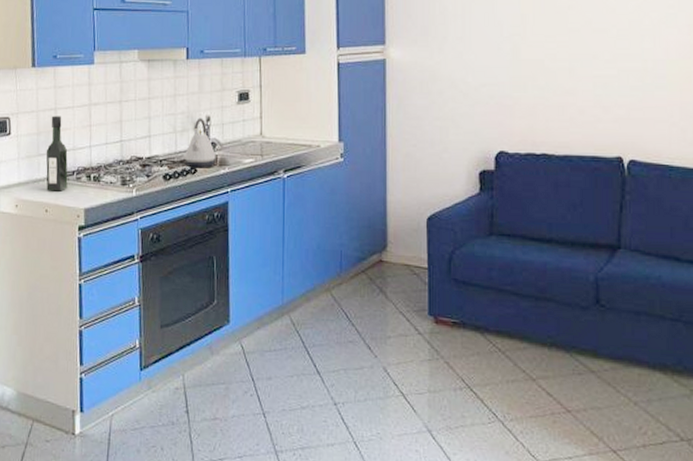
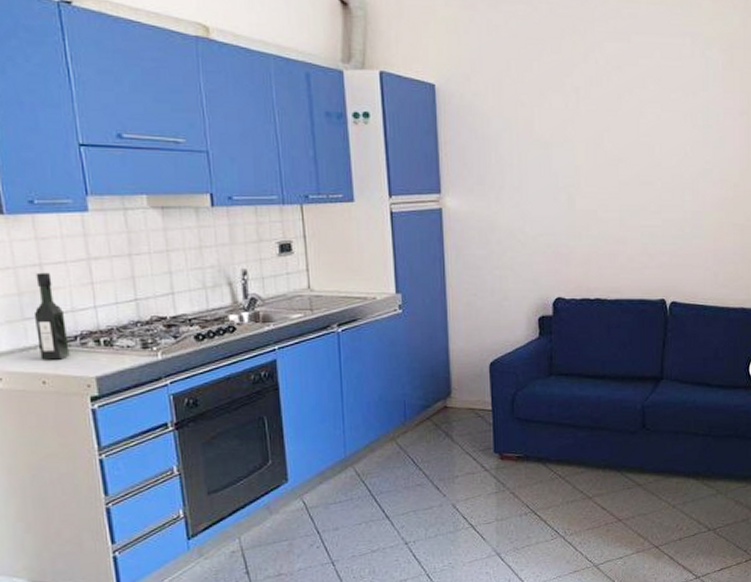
kettle: present [185,118,216,168] -> none [219,271,258,326]

